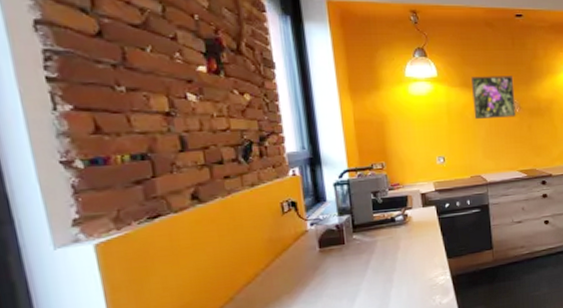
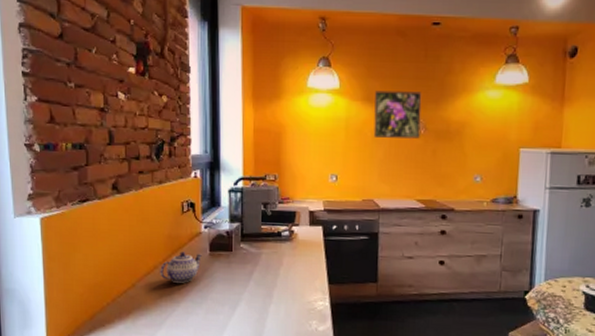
teapot: none [262,252,311,287] -> present [160,251,202,283]

